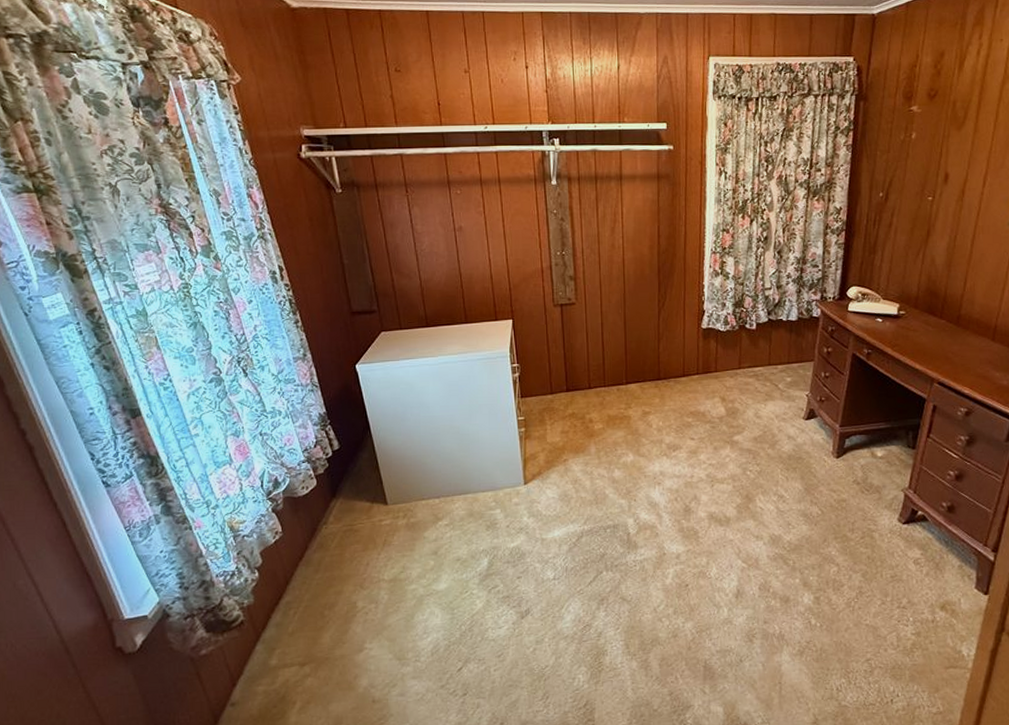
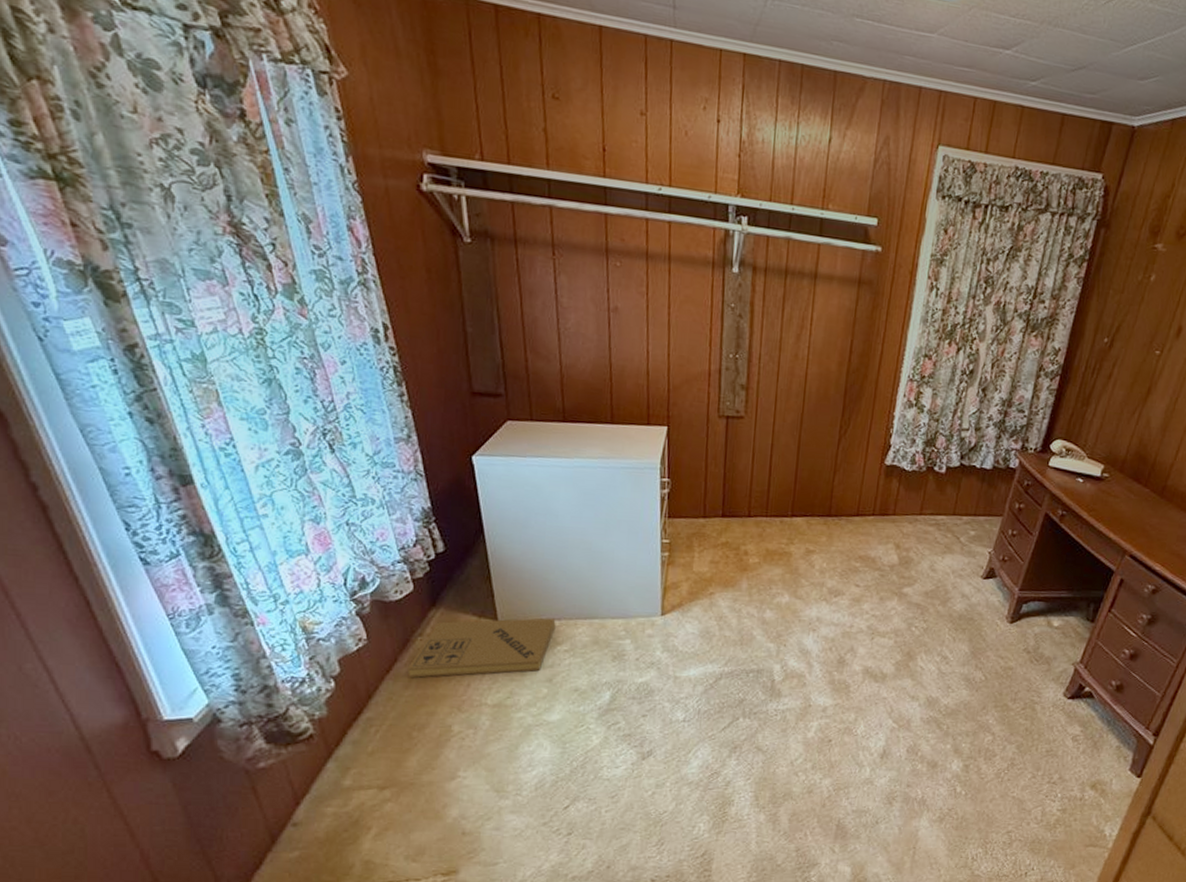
cardboard box: none [317,497,436,562] -> present [408,618,556,678]

